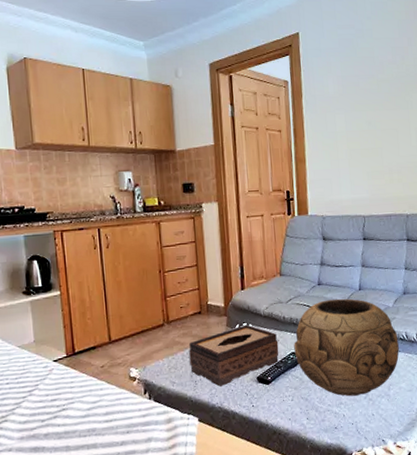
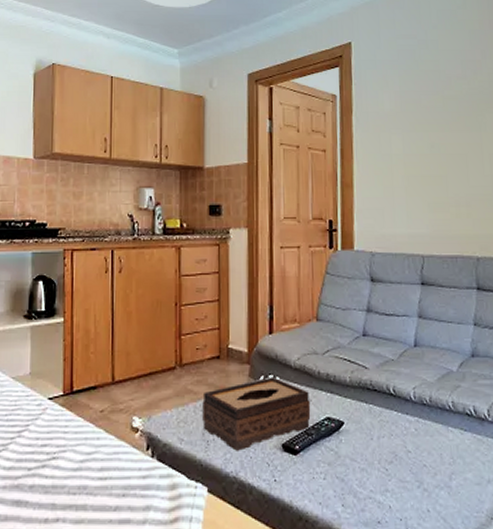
decorative bowl: present [294,298,399,397] -> none [329,355,465,483]

